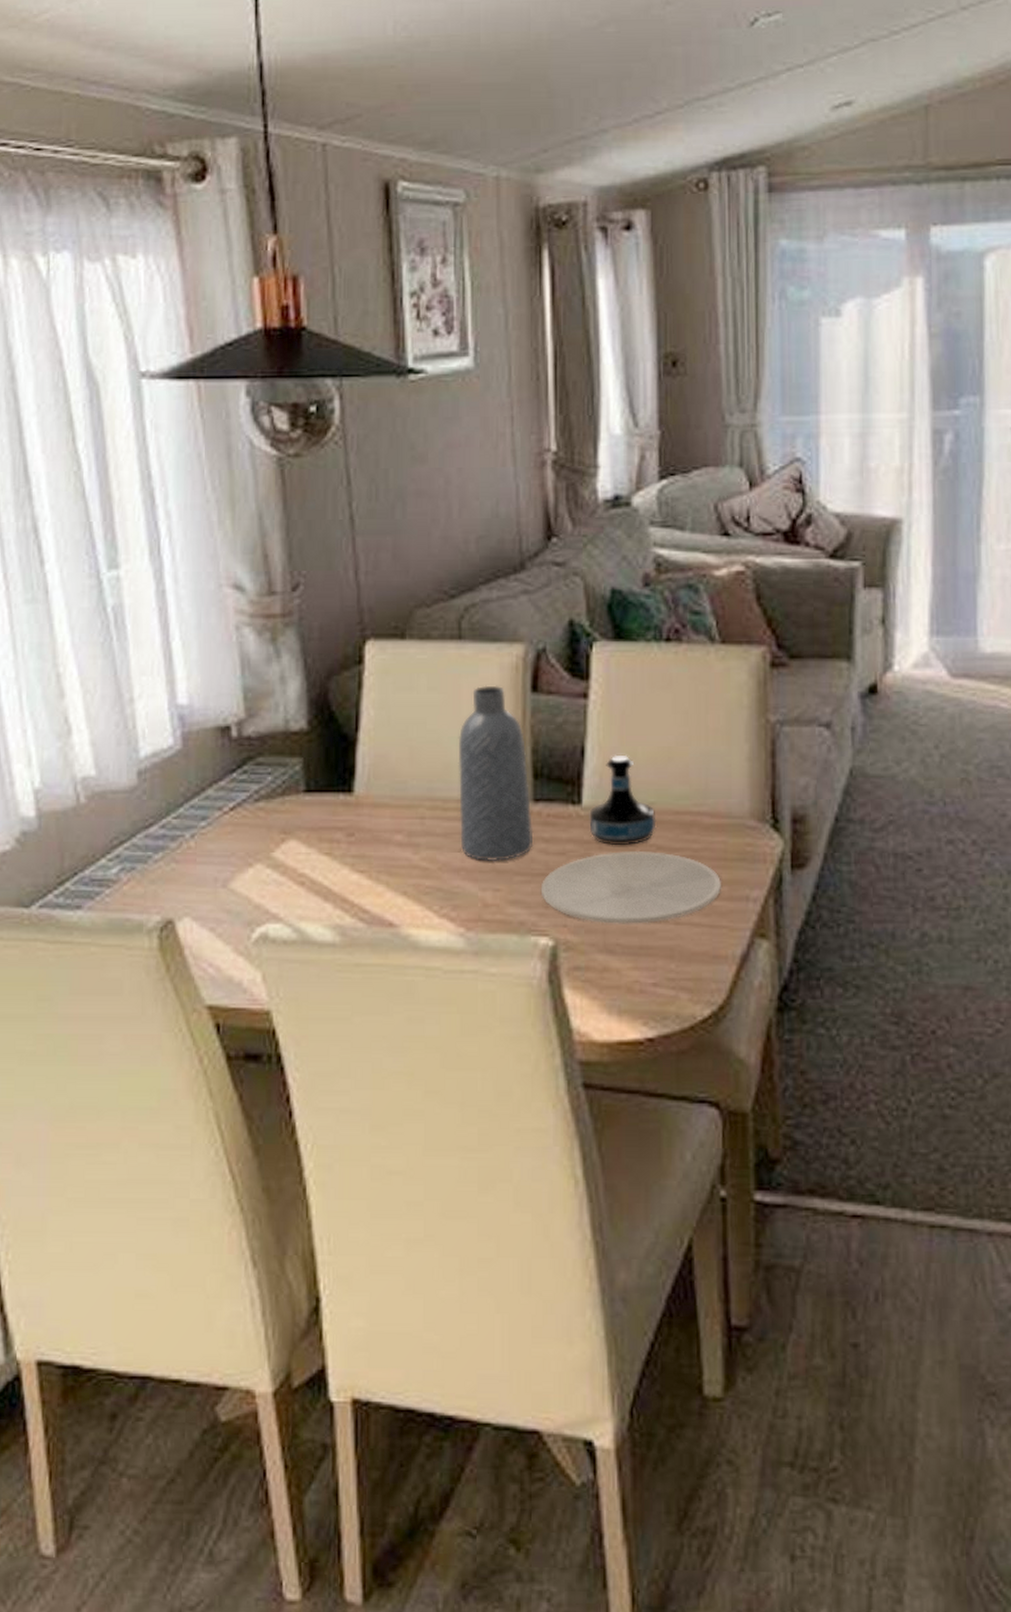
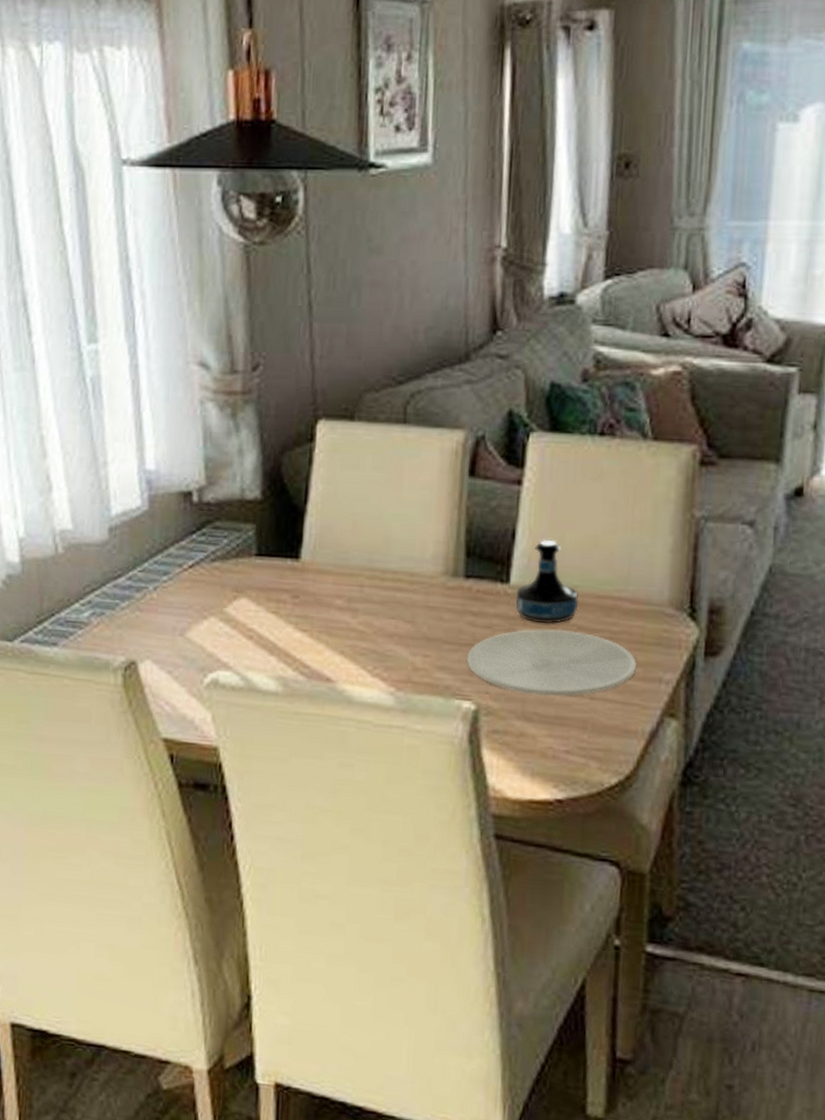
vase: present [458,685,534,862] -> none [395,467,463,630]

